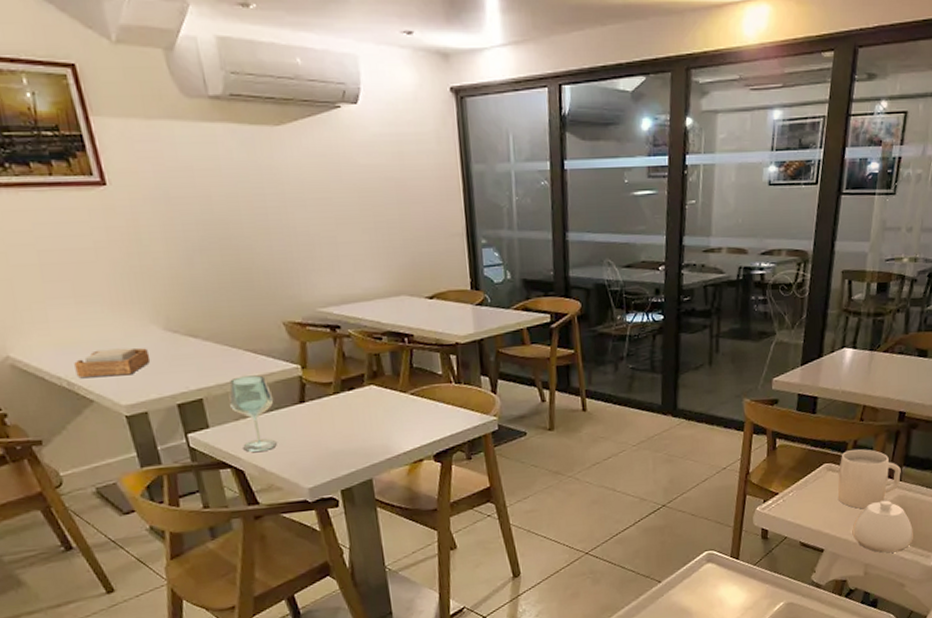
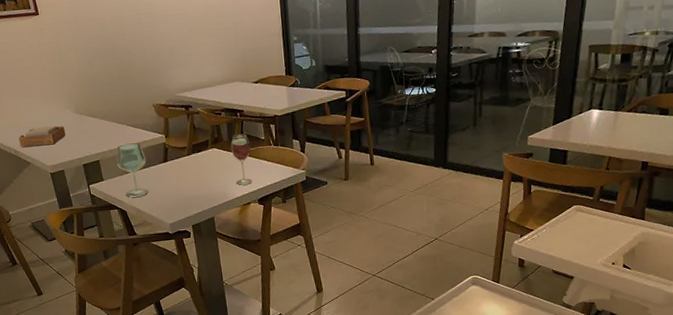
wineglass: none [395,366,426,436] -> present [230,134,252,185]
mug: present [838,449,901,509] -> none [586,193,644,244]
sugar bowl: present [852,500,914,553] -> none [599,236,657,281]

